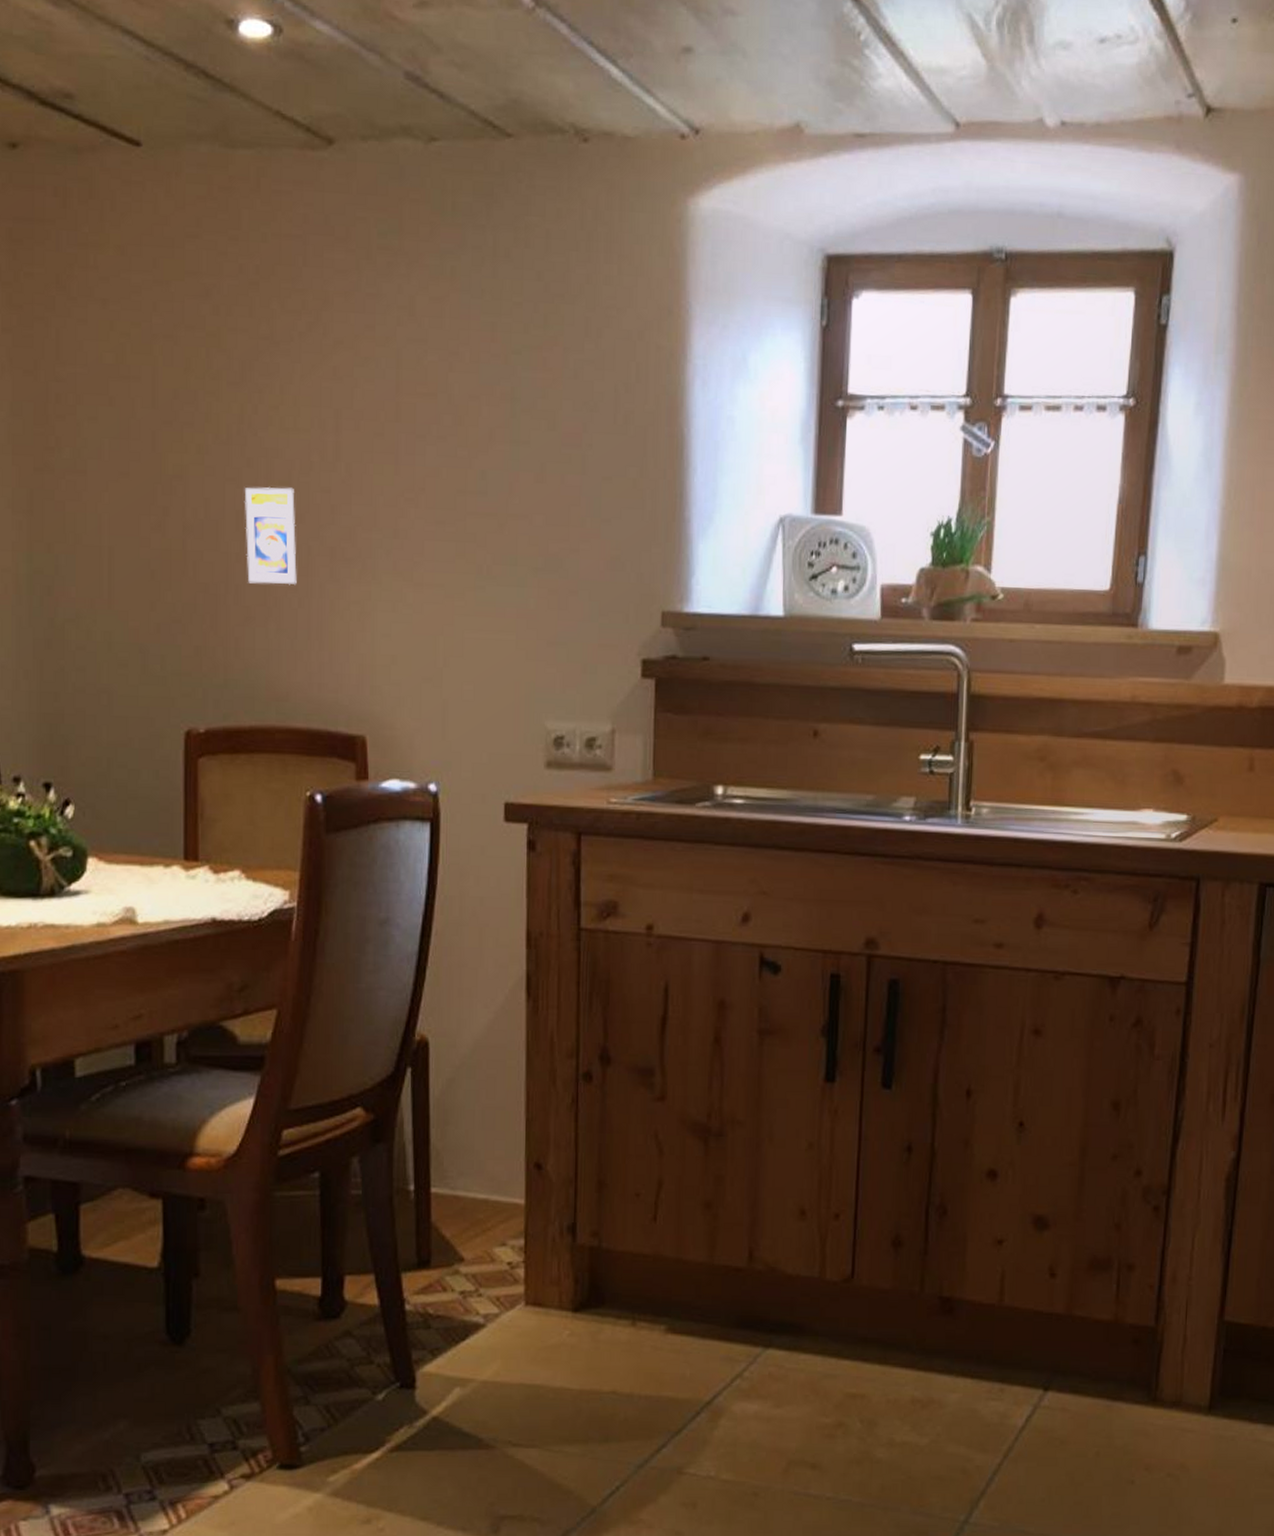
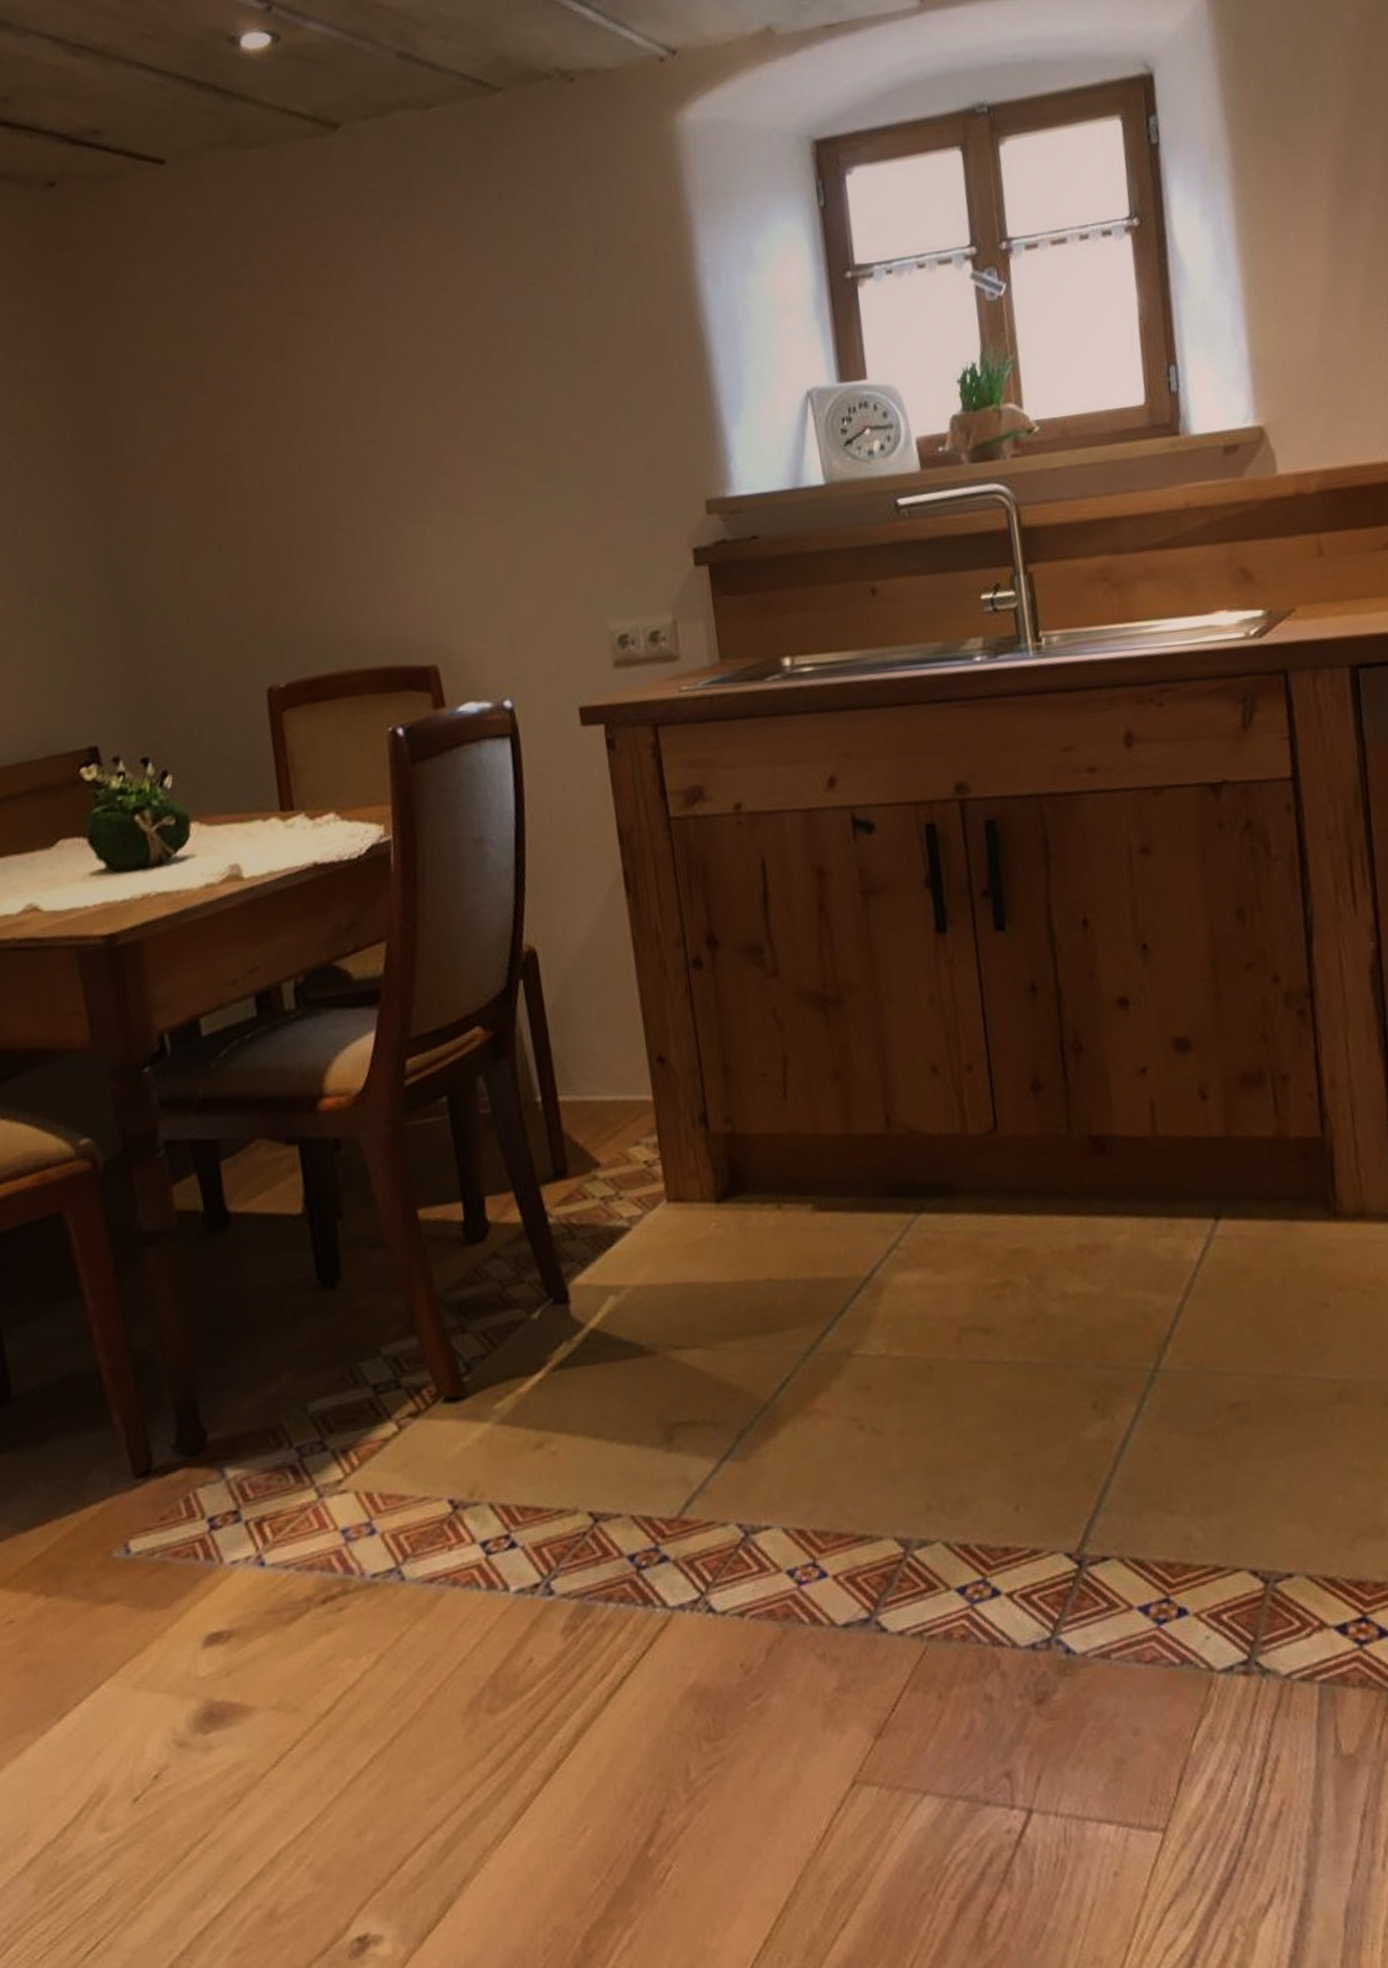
trading card display case: present [245,486,297,585] -> none [296,445,355,541]

